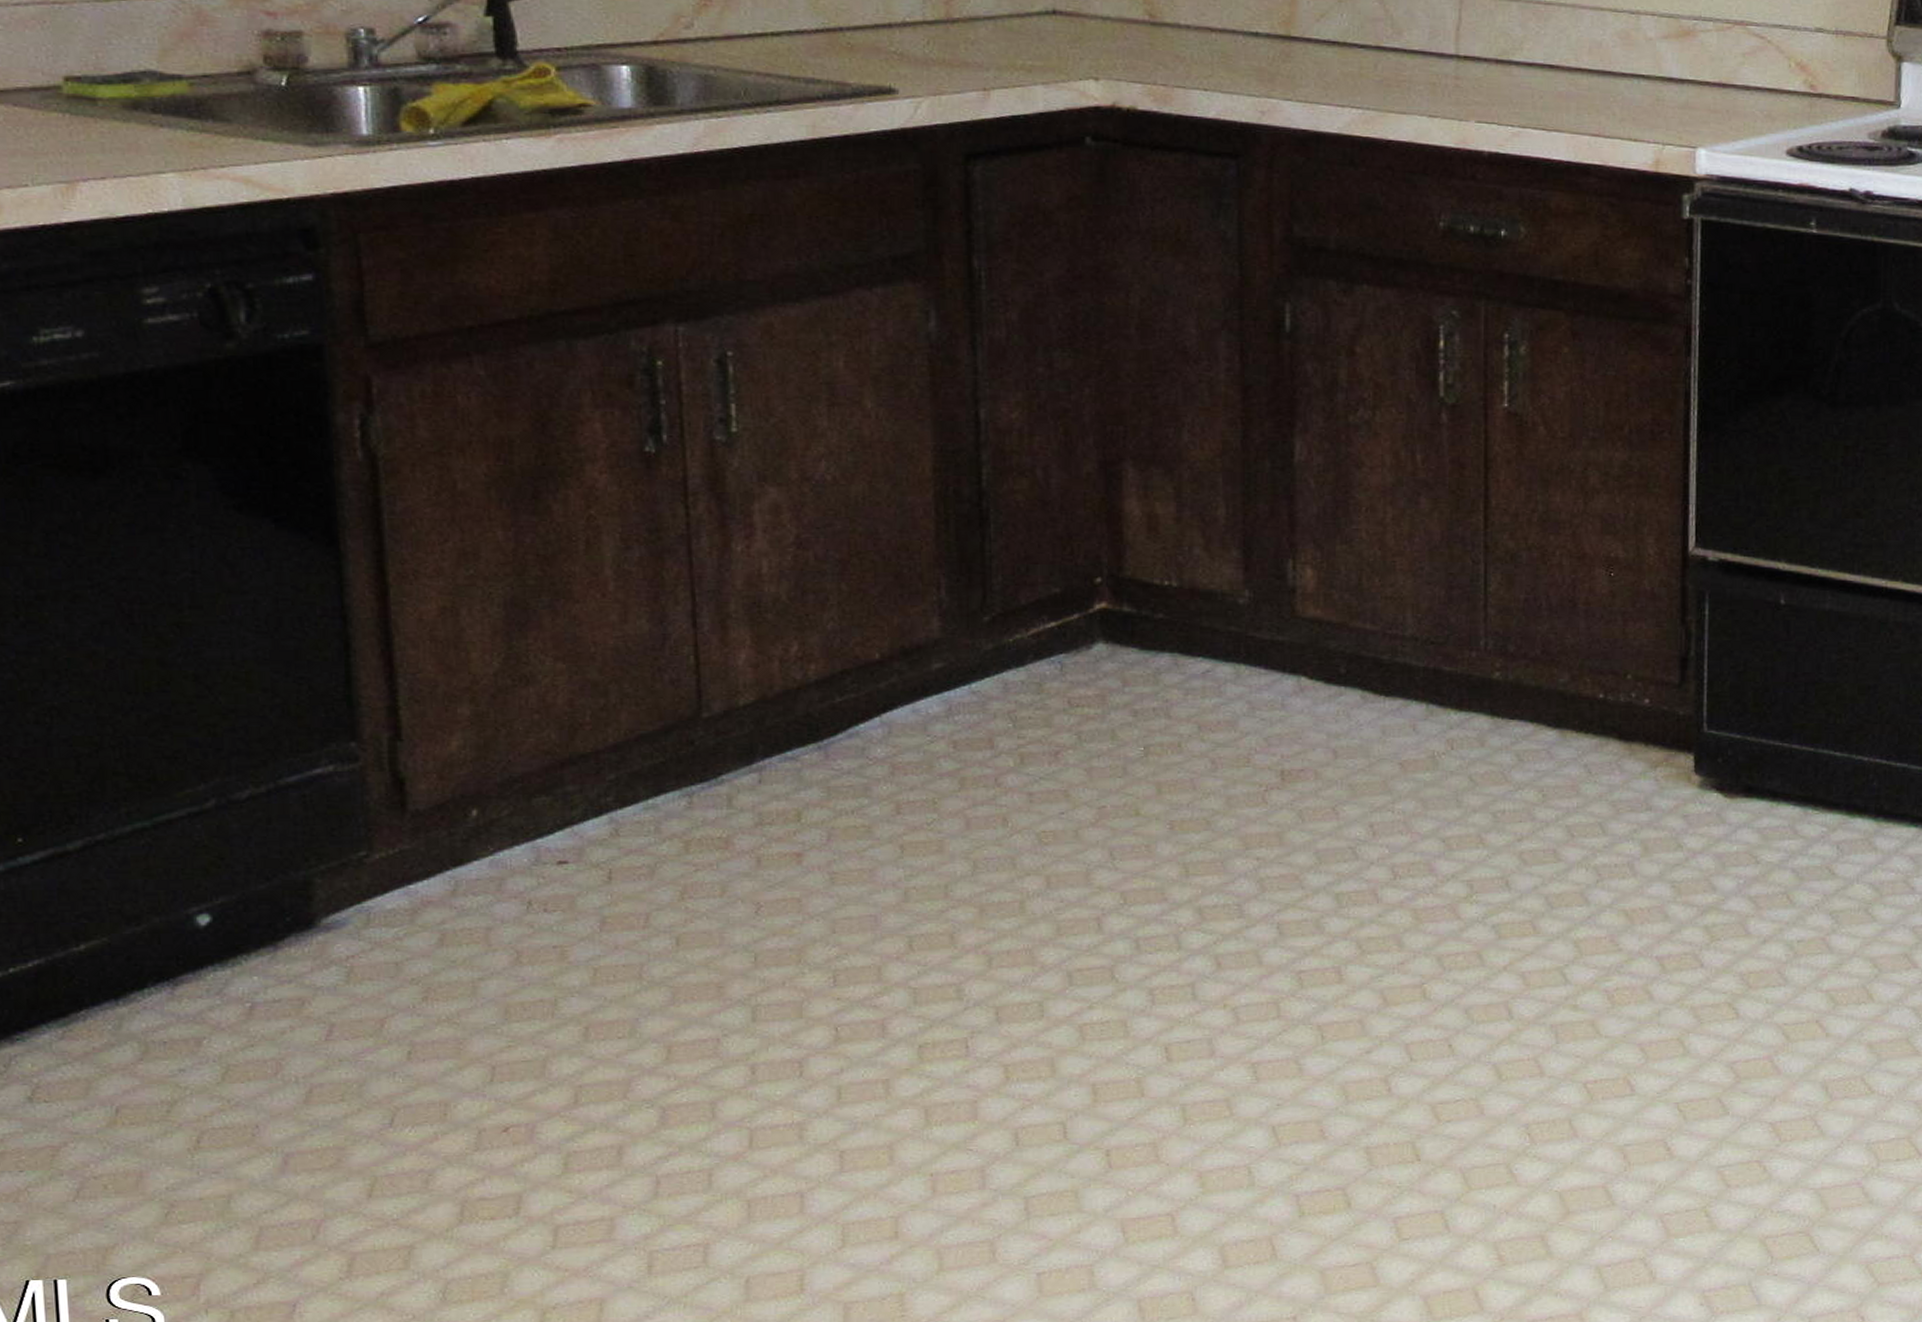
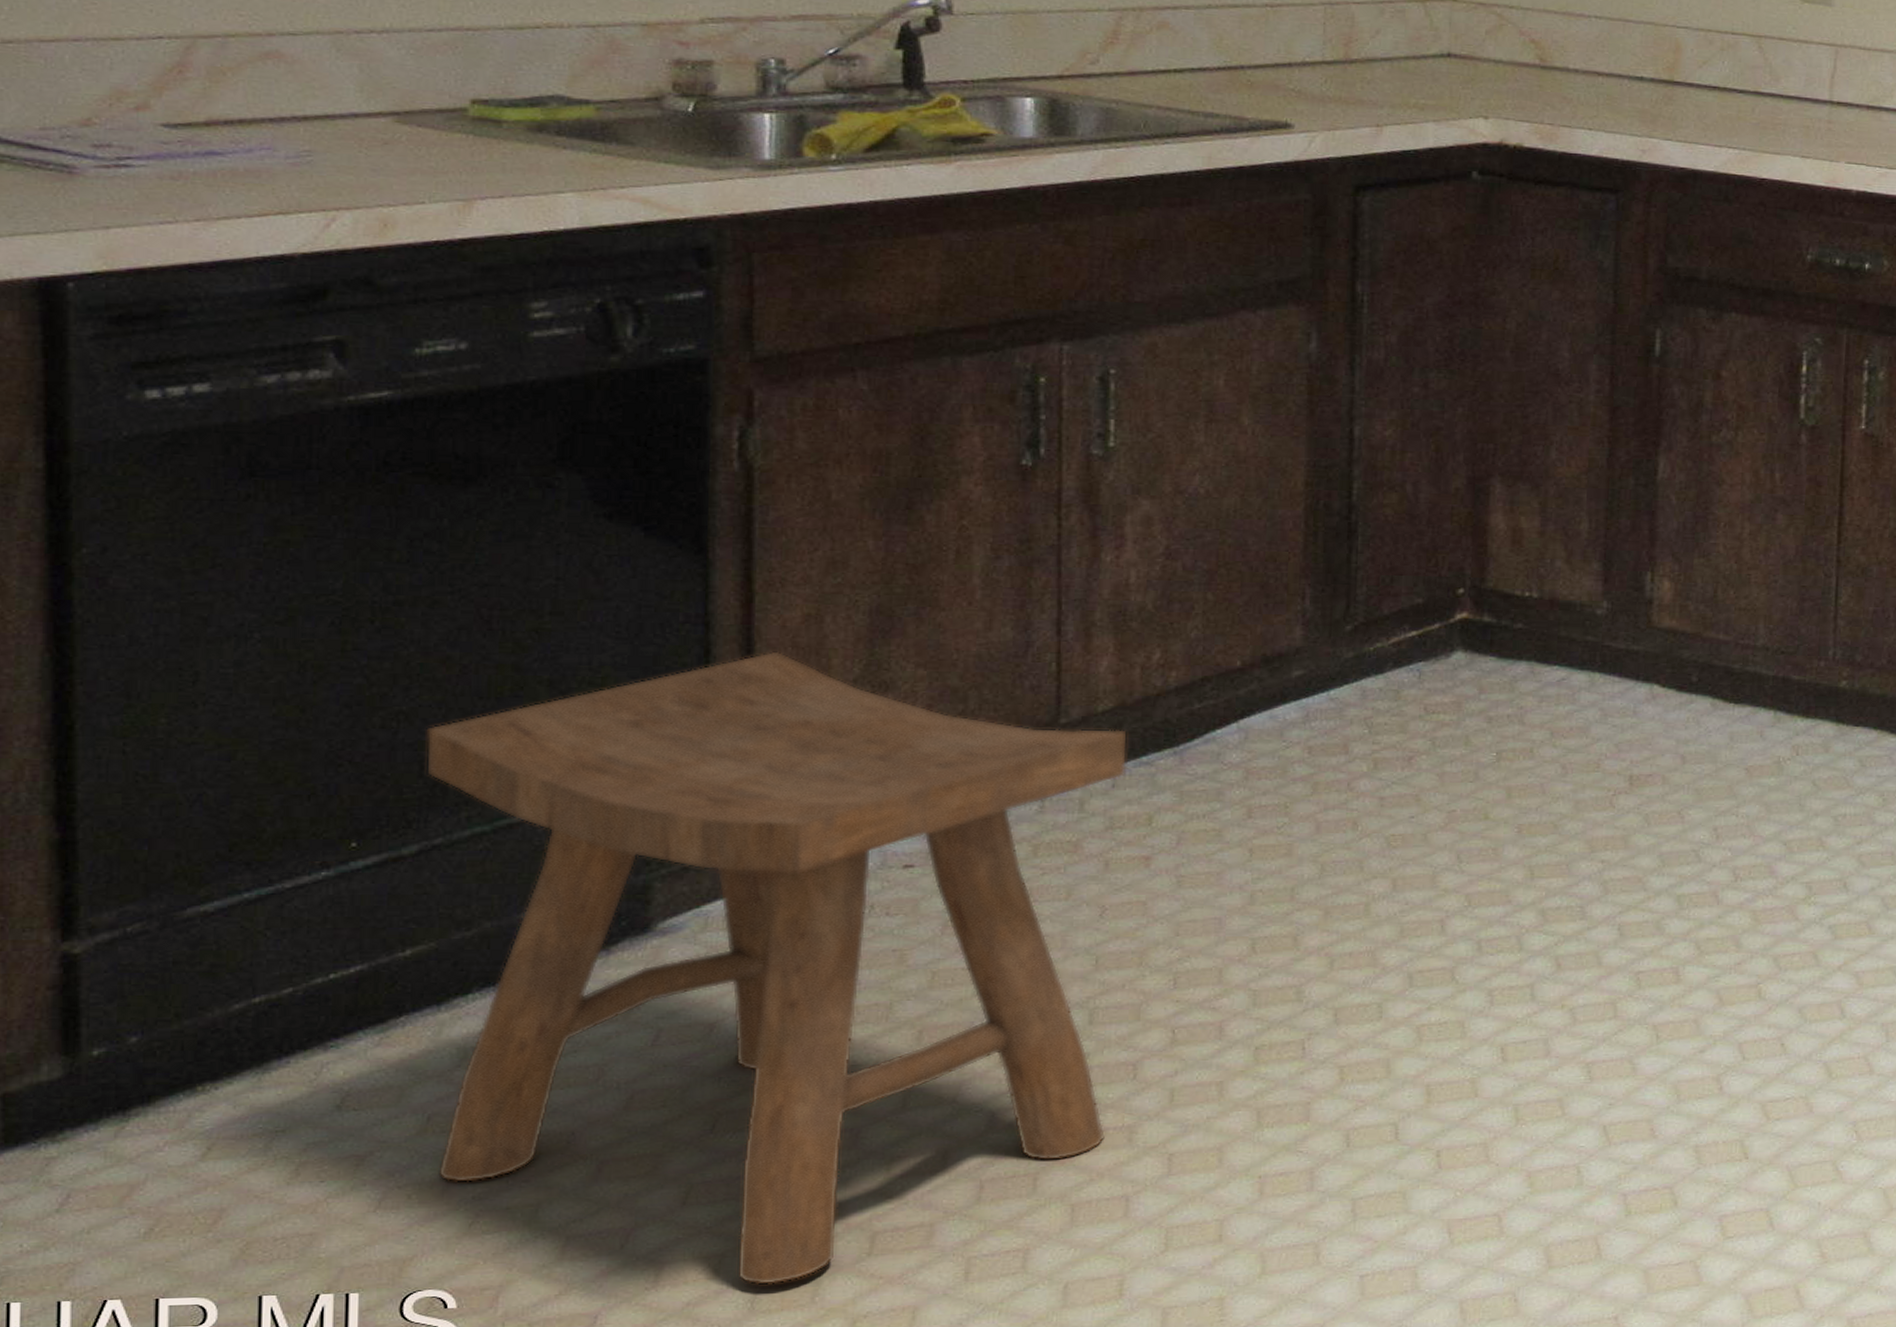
stool: none [79,645,777,1276] -> present [425,651,1128,1285]

